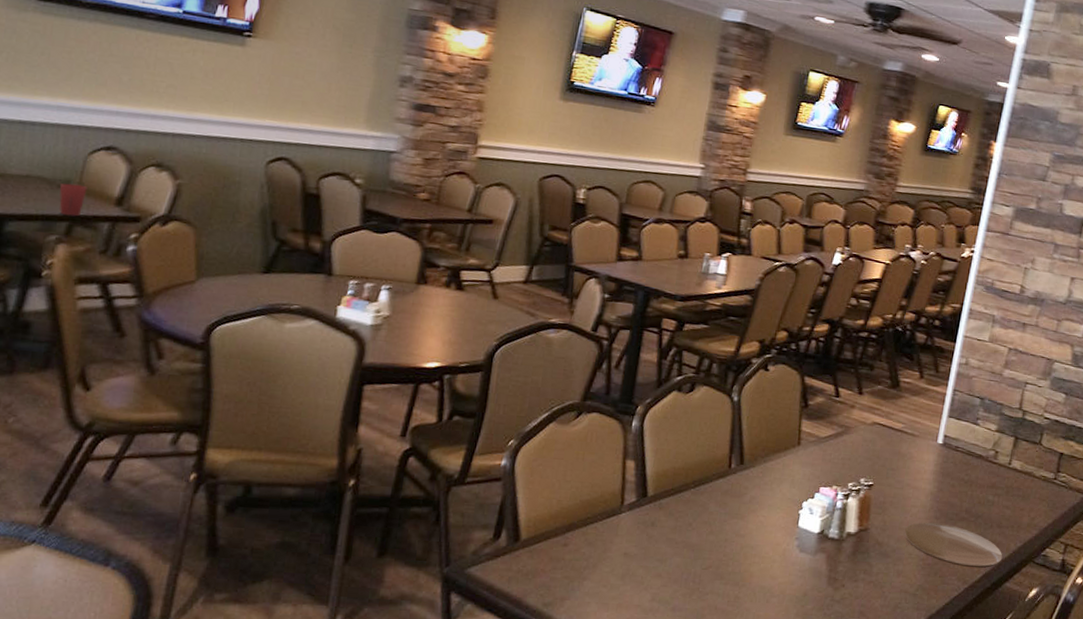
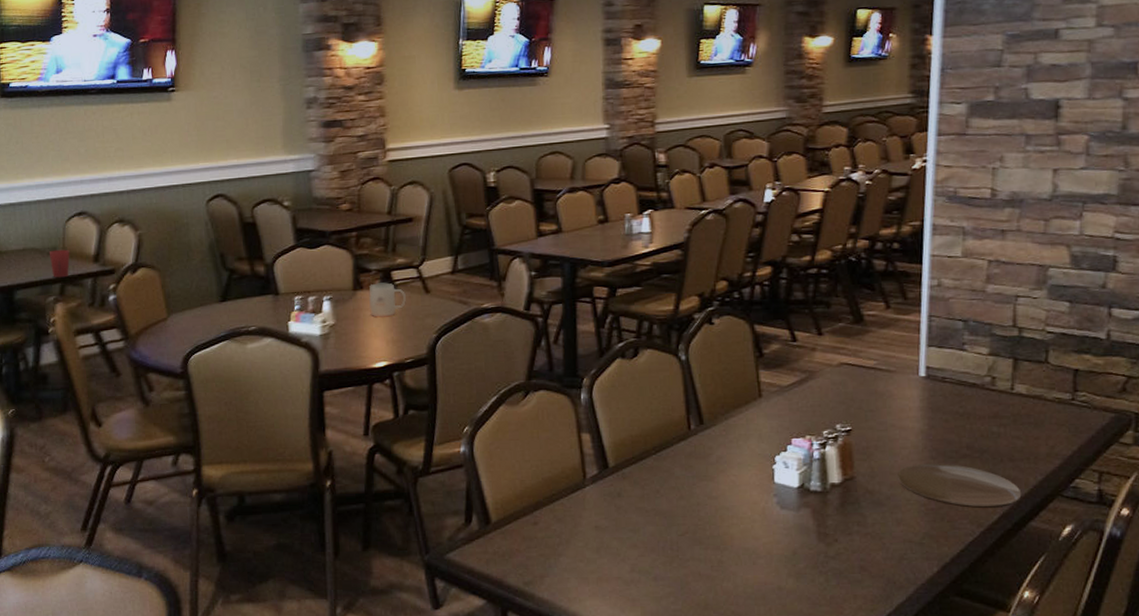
mug: none [430,280,472,317] -> present [368,282,406,317]

